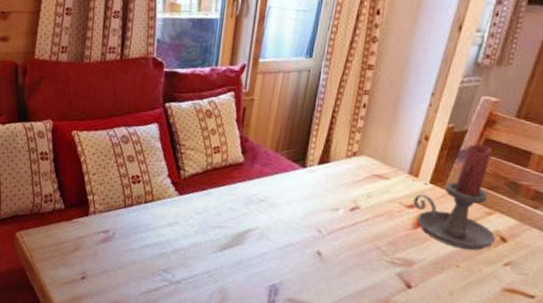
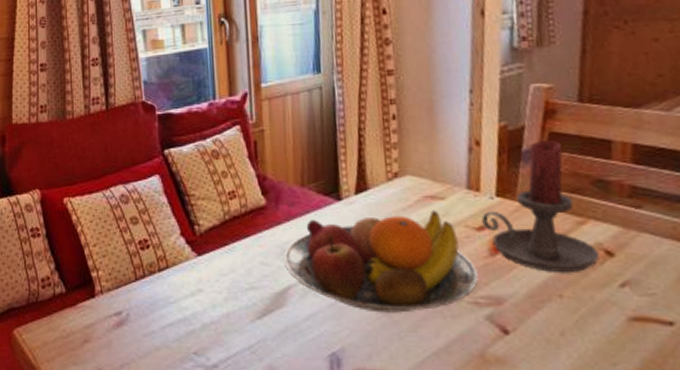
fruit bowl: none [248,180,400,263] -> present [283,210,479,313]

